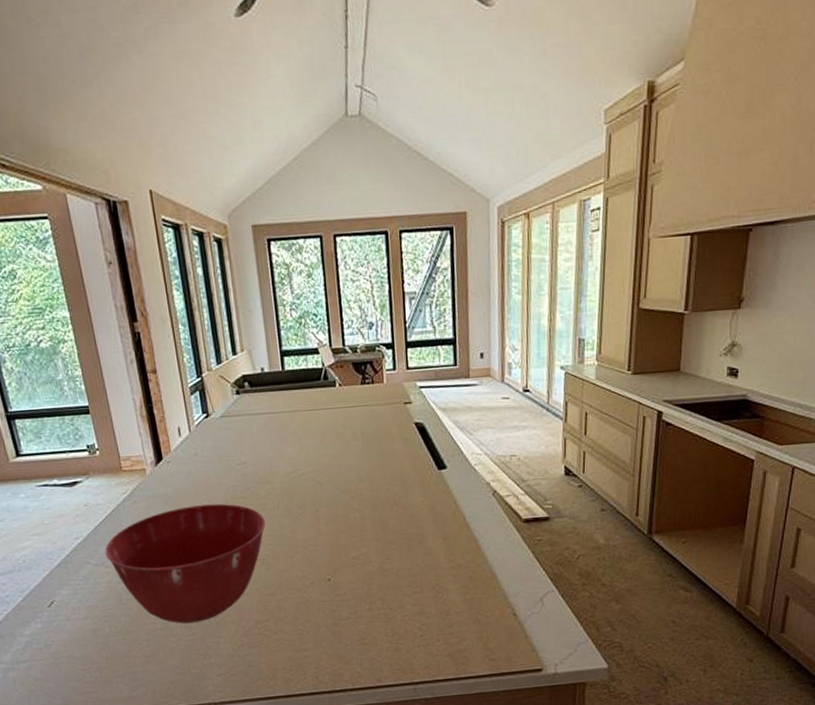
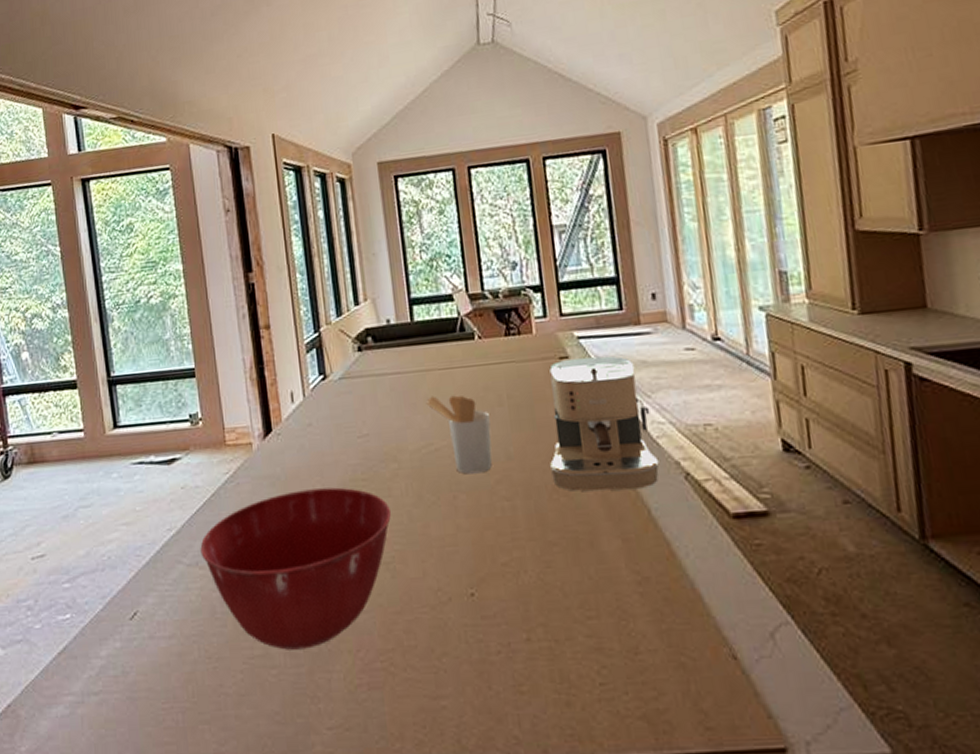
utensil holder: none [294,431,348,493] -> present [426,395,493,474]
coffee maker: none [393,402,475,505] -> present [549,356,659,492]

